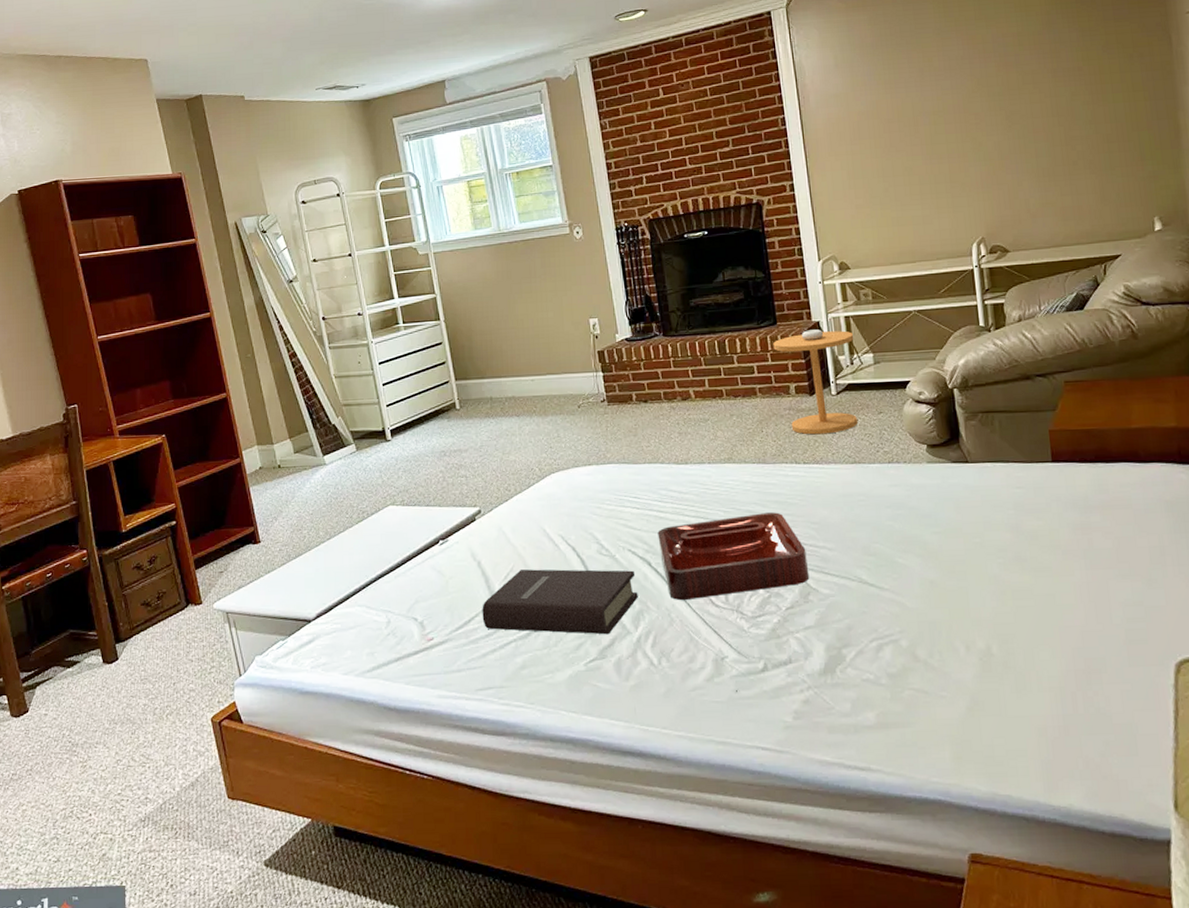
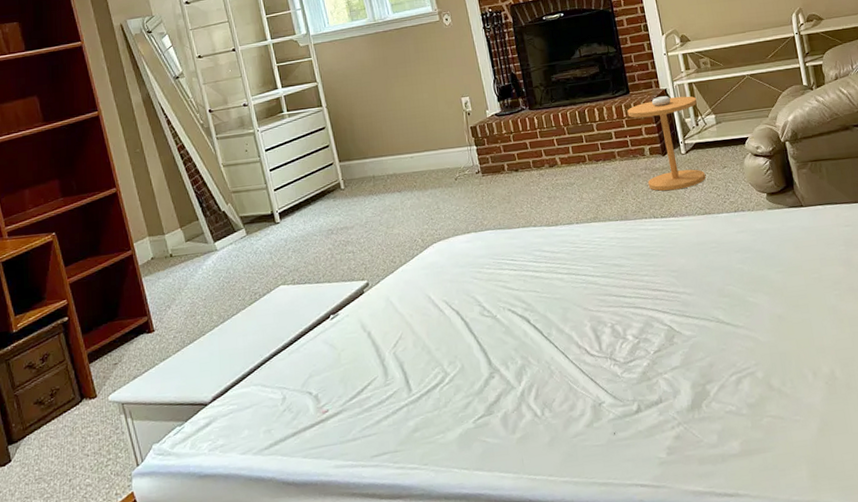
book: present [482,569,638,635] -> none [373,328,520,397]
decorative tray: present [657,512,810,600] -> none [534,264,673,353]

